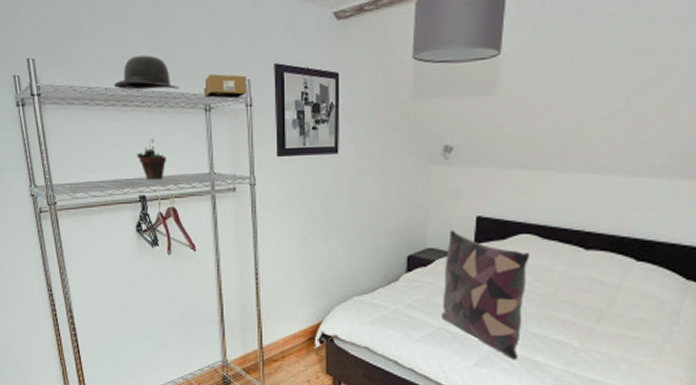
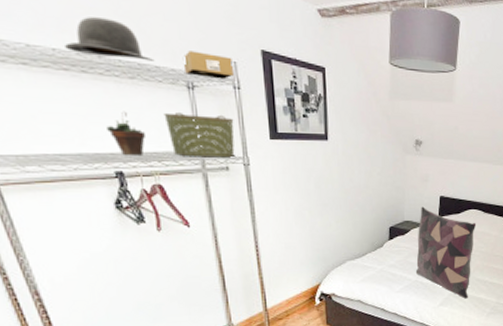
basket: none [183,134,244,179] -> present [164,112,235,158]

